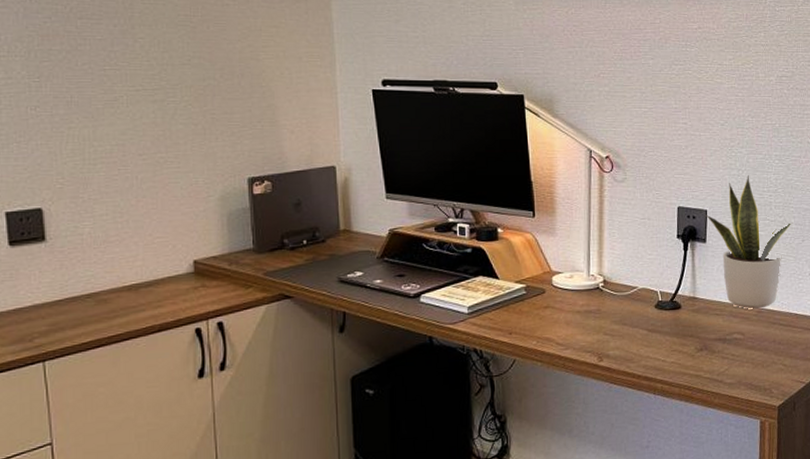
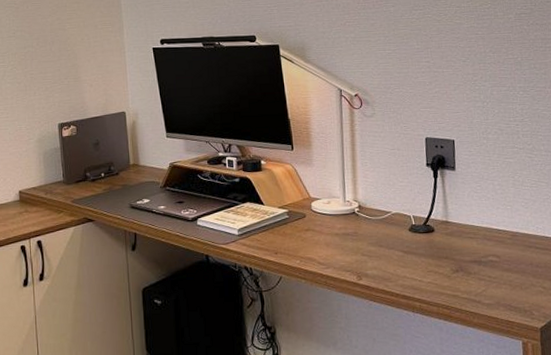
potted plant: present [705,175,793,309] -> none [452,107,542,233]

